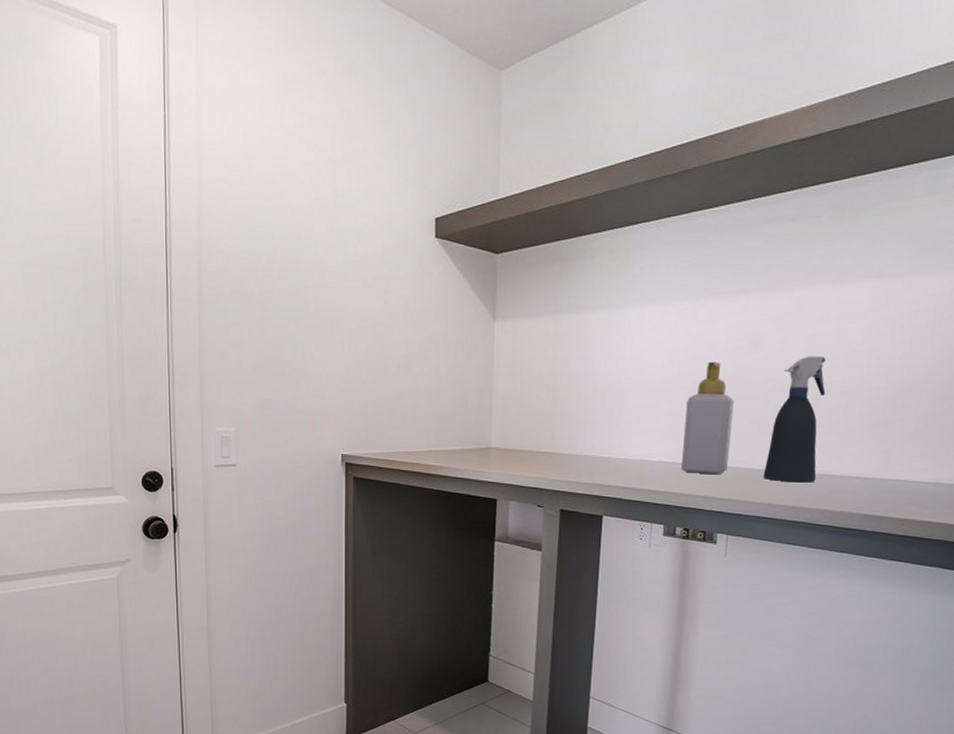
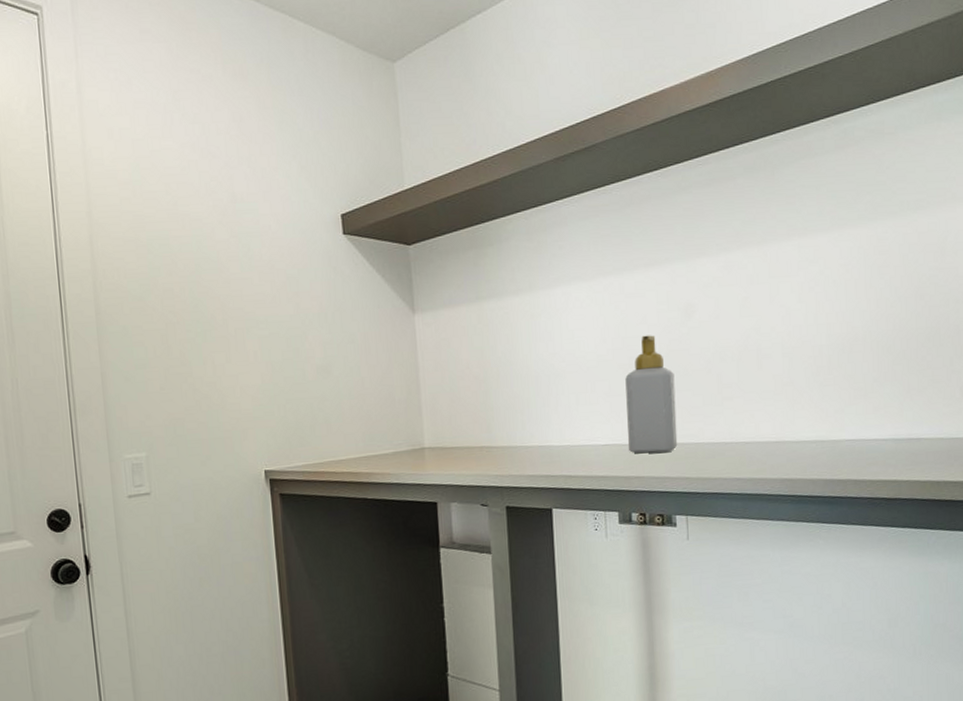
spray bottle: present [763,356,826,483] -> none [715,319,771,453]

